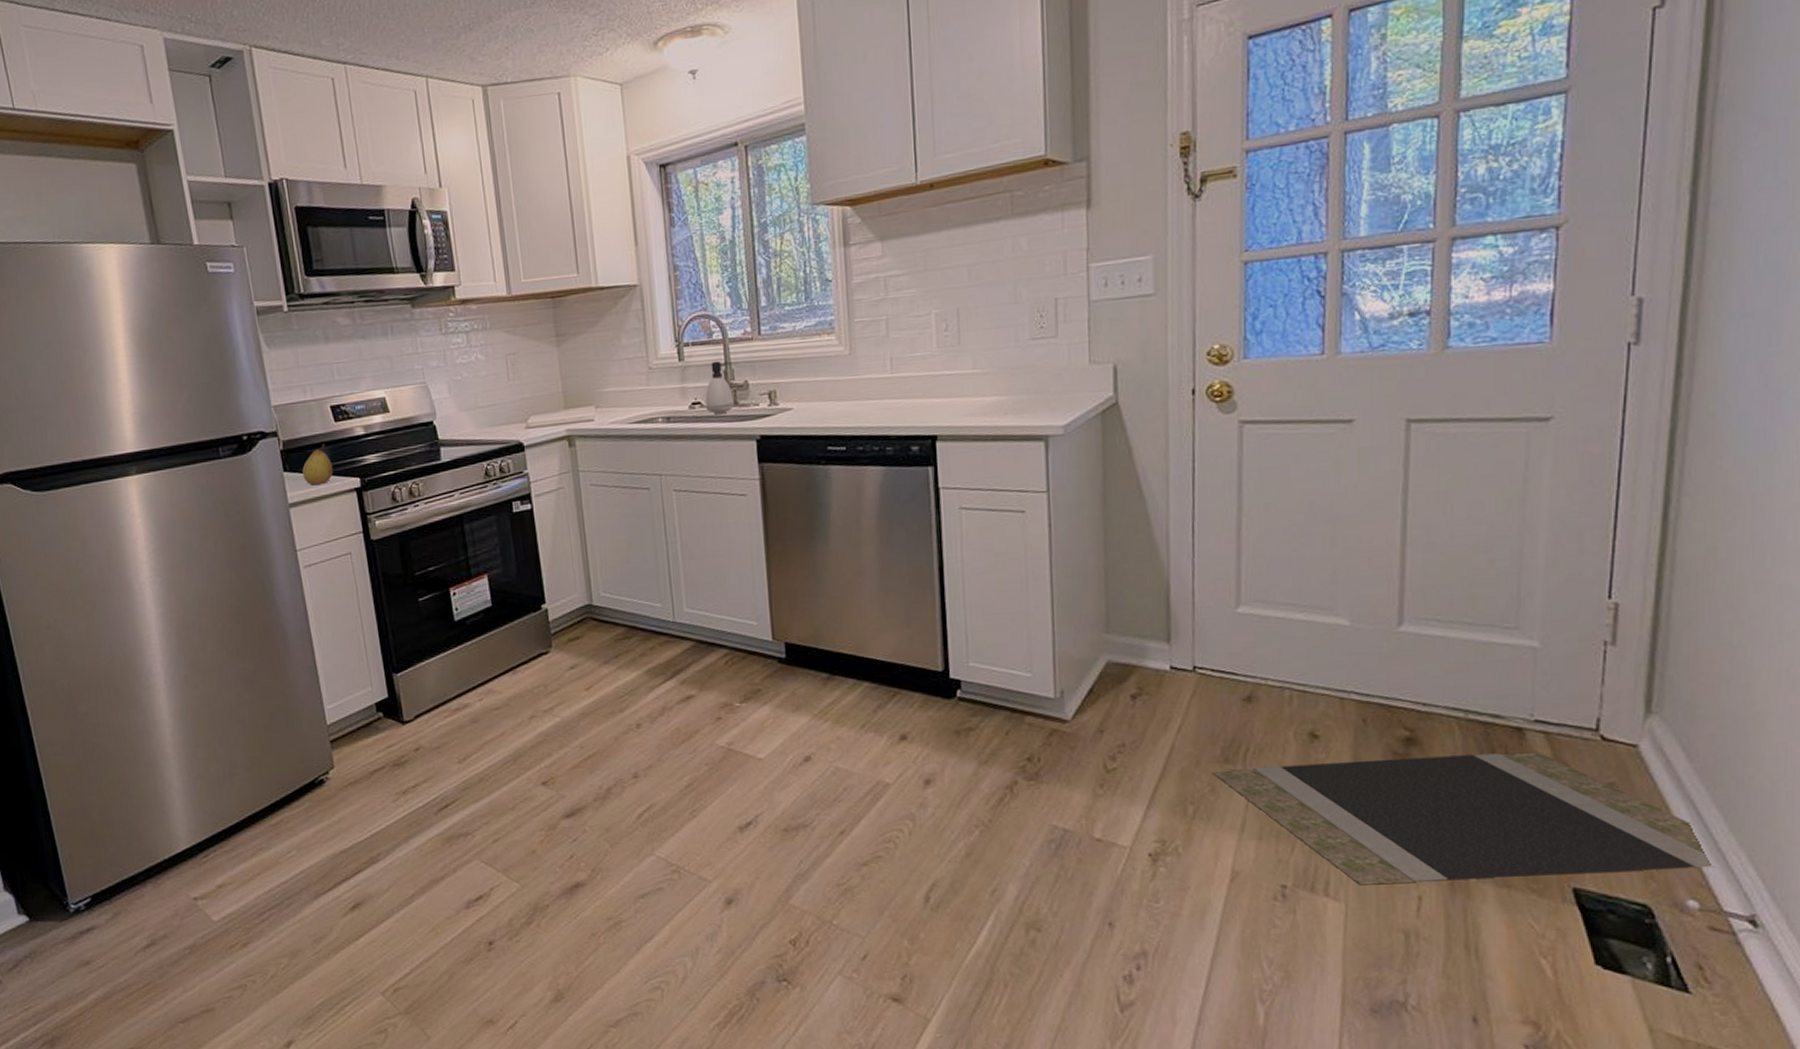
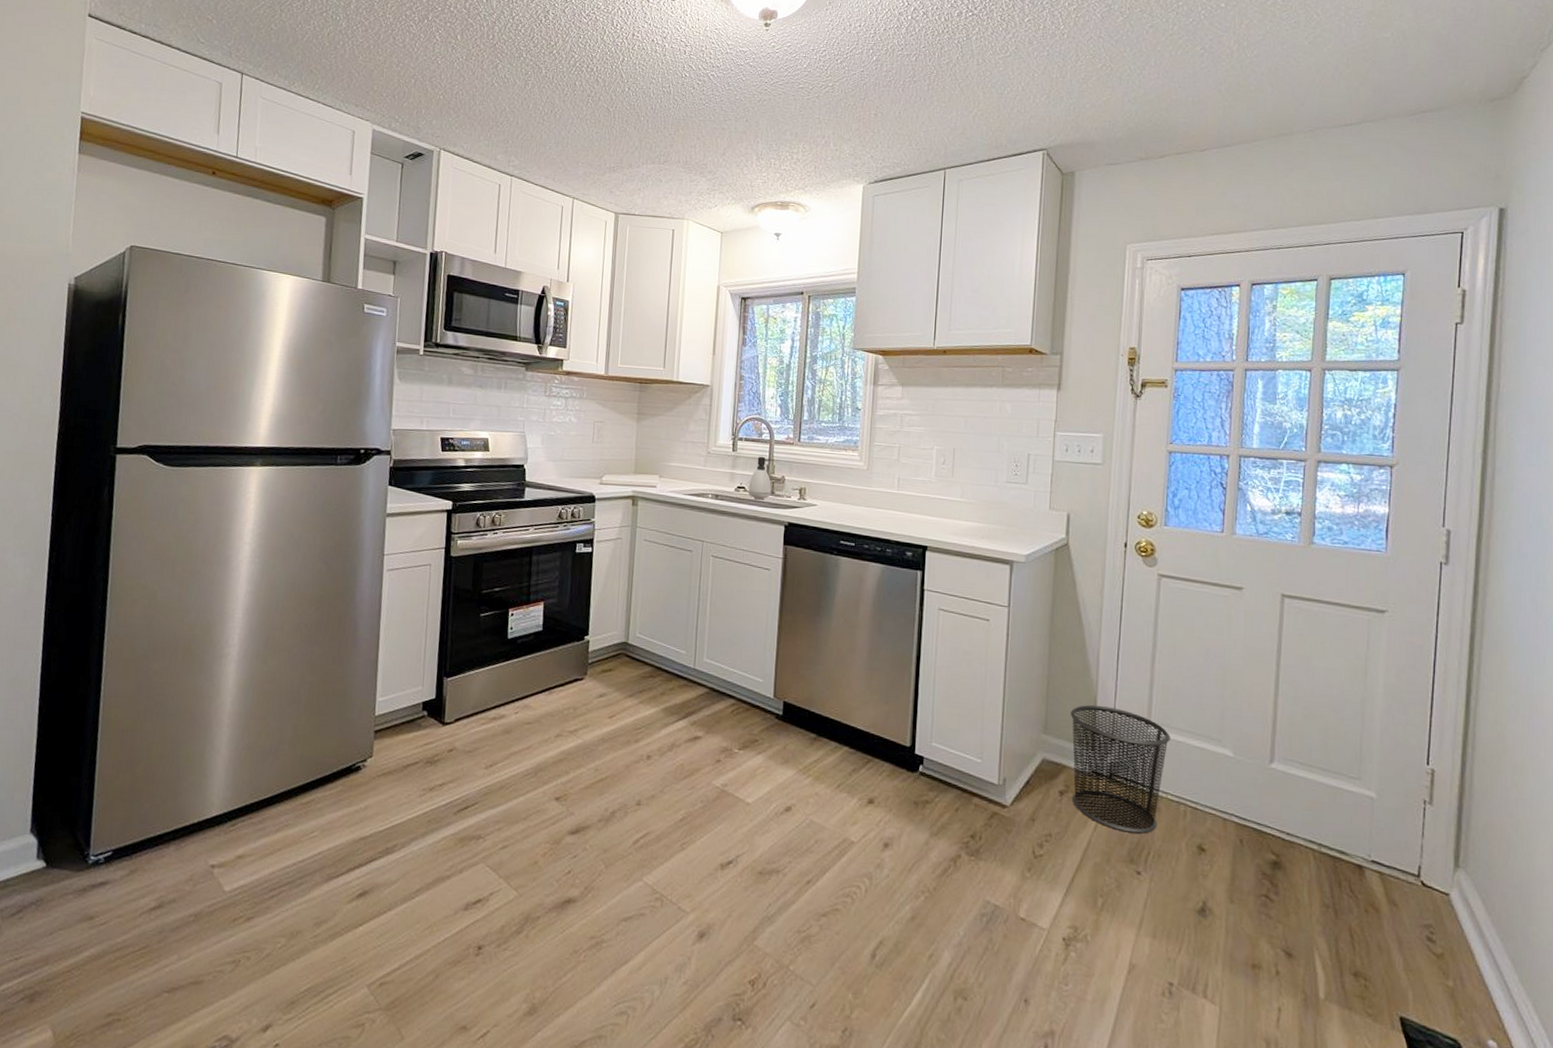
fruit: present [302,443,333,486] -> none [404,467,432,502]
trash can: none [1136,590,1267,730] -> present [1070,704,1170,834]
doormat: present [1213,751,1715,886] -> none [1120,869,1508,1012]

